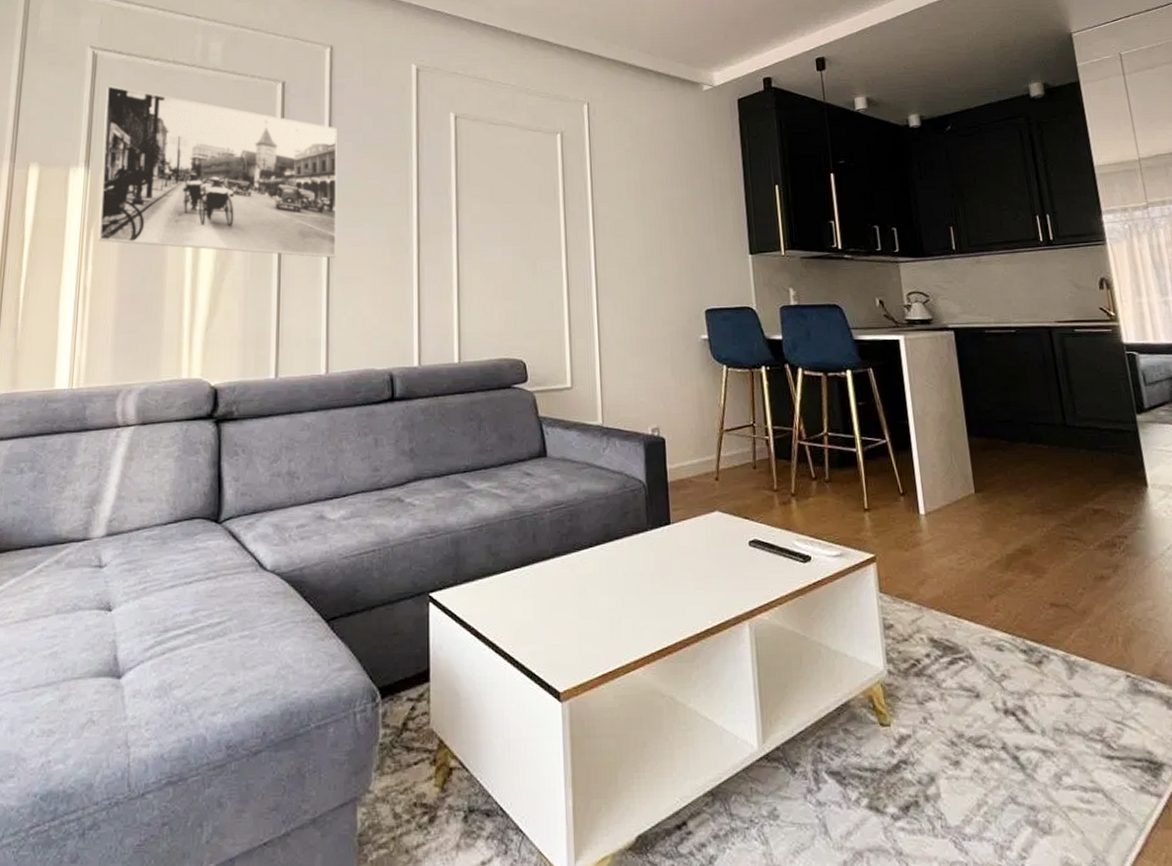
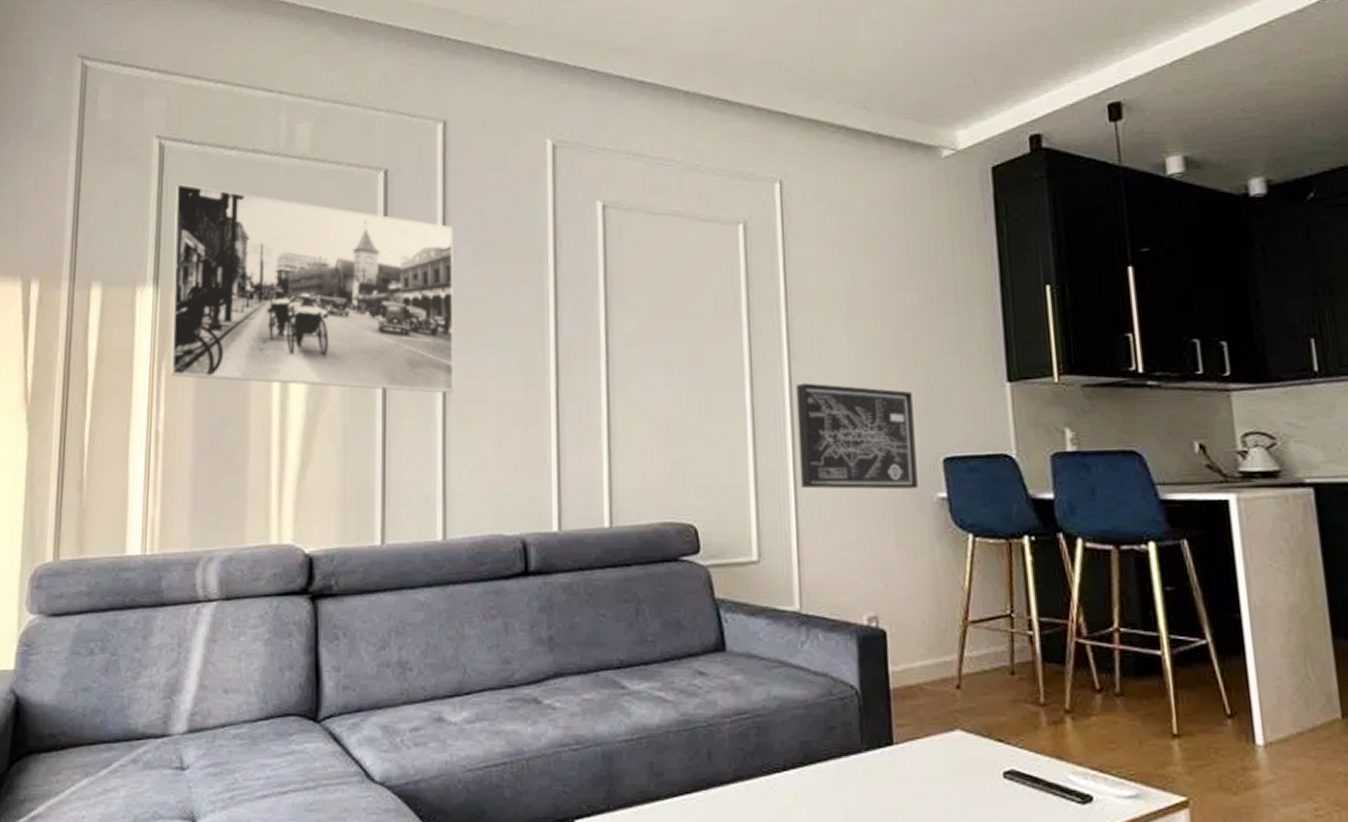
wall art: none [599,253,687,333] -> present [795,382,918,490]

